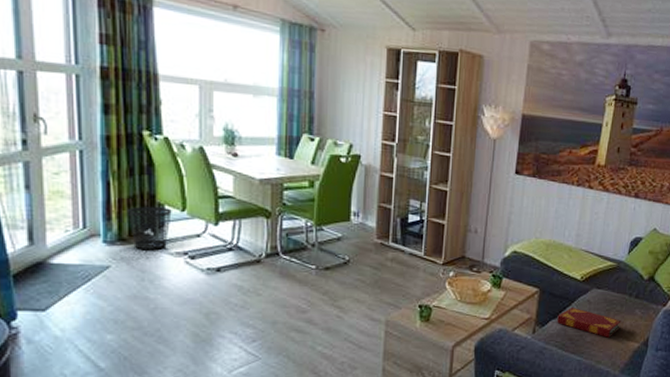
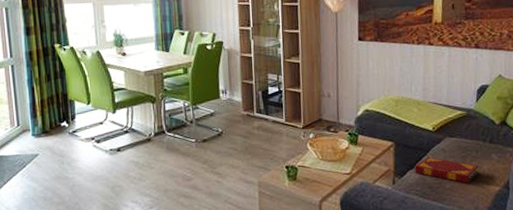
wastebasket: present [128,206,172,250] -> none [48,103,80,139]

